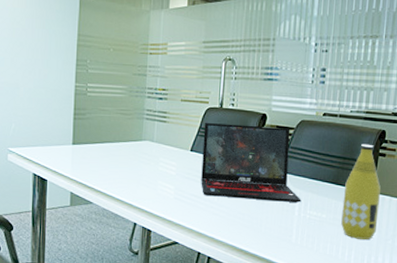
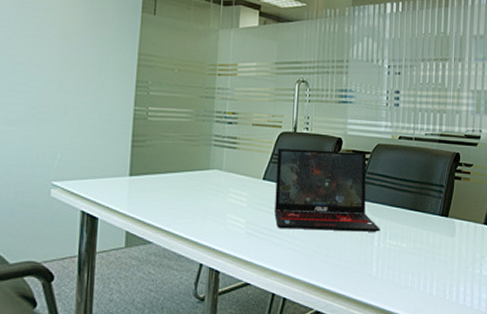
bottle: present [341,143,381,240] -> none [421,167,458,268]

